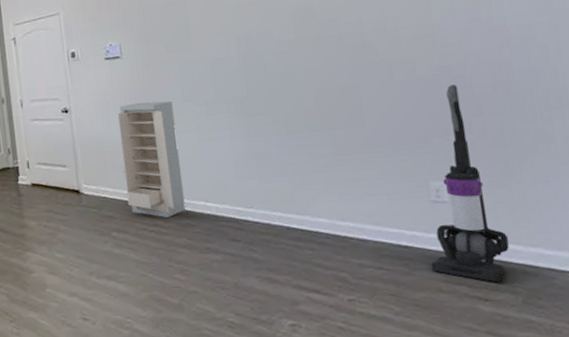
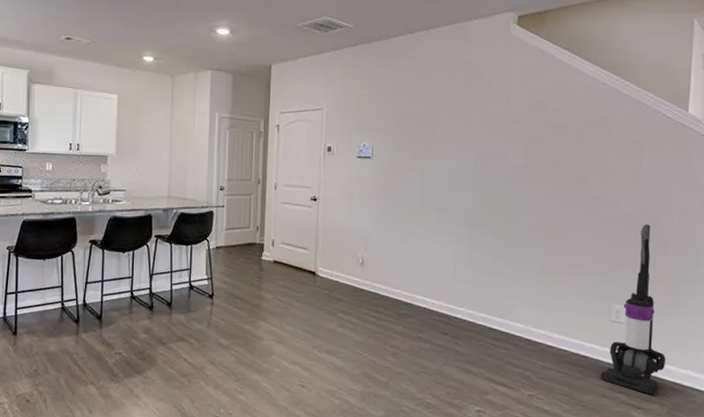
storage cabinet: present [117,101,186,218] -> none [356,201,410,306]

